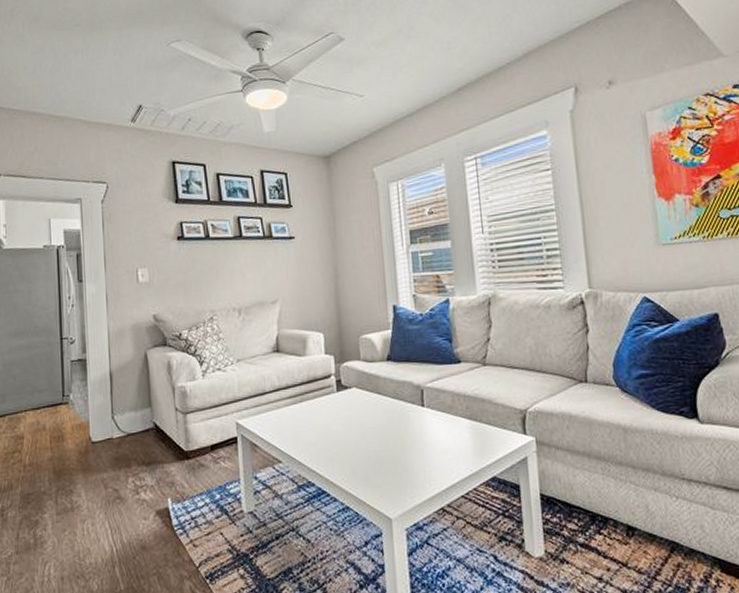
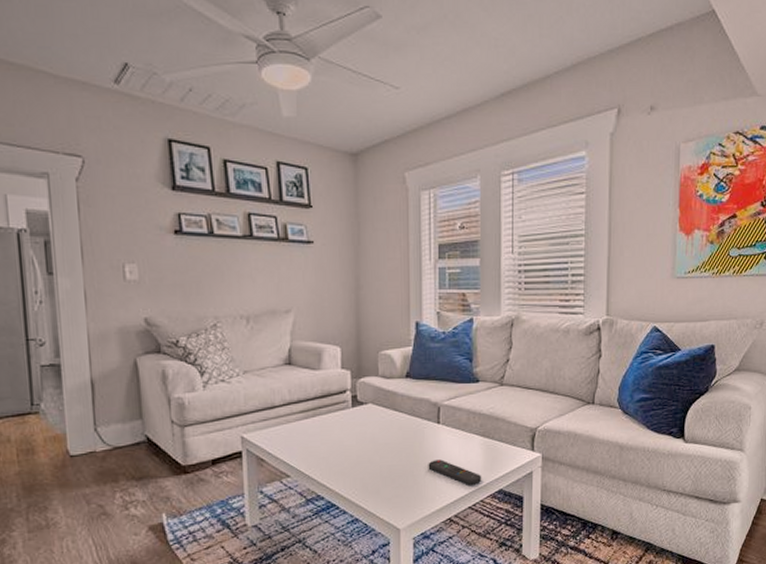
remote control: none [415,444,473,472] -> present [428,459,482,485]

